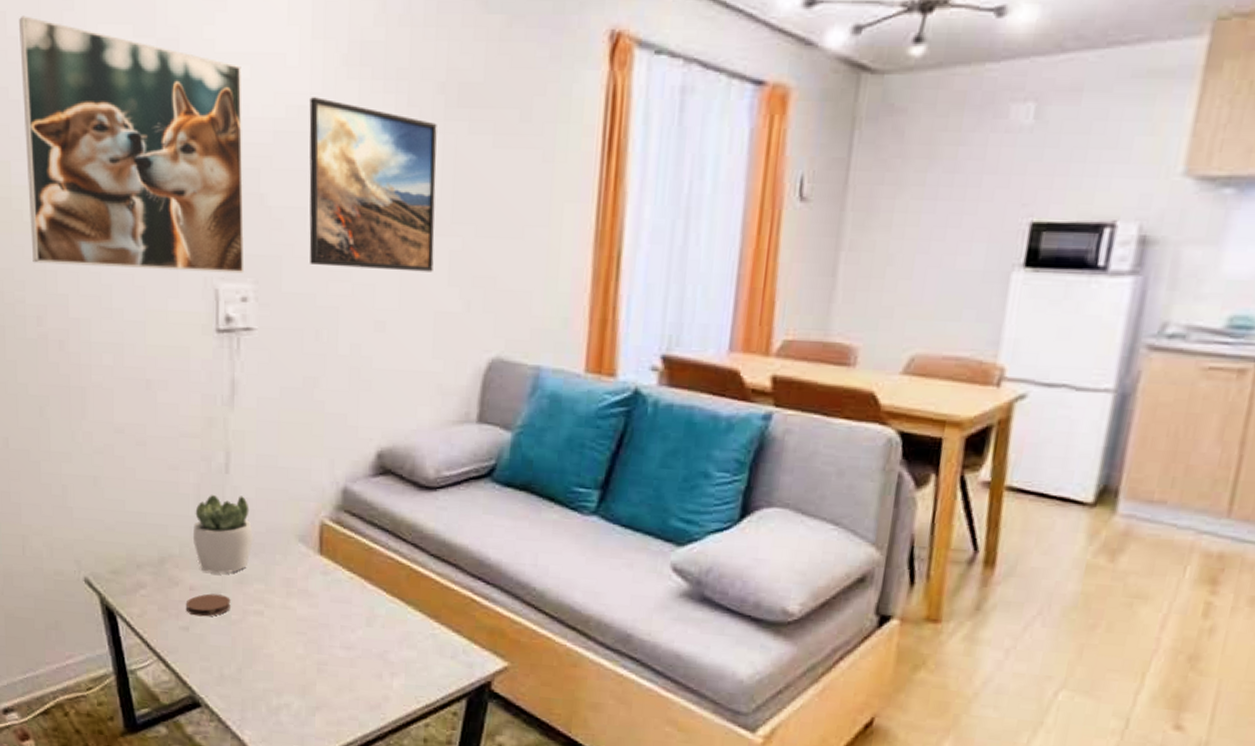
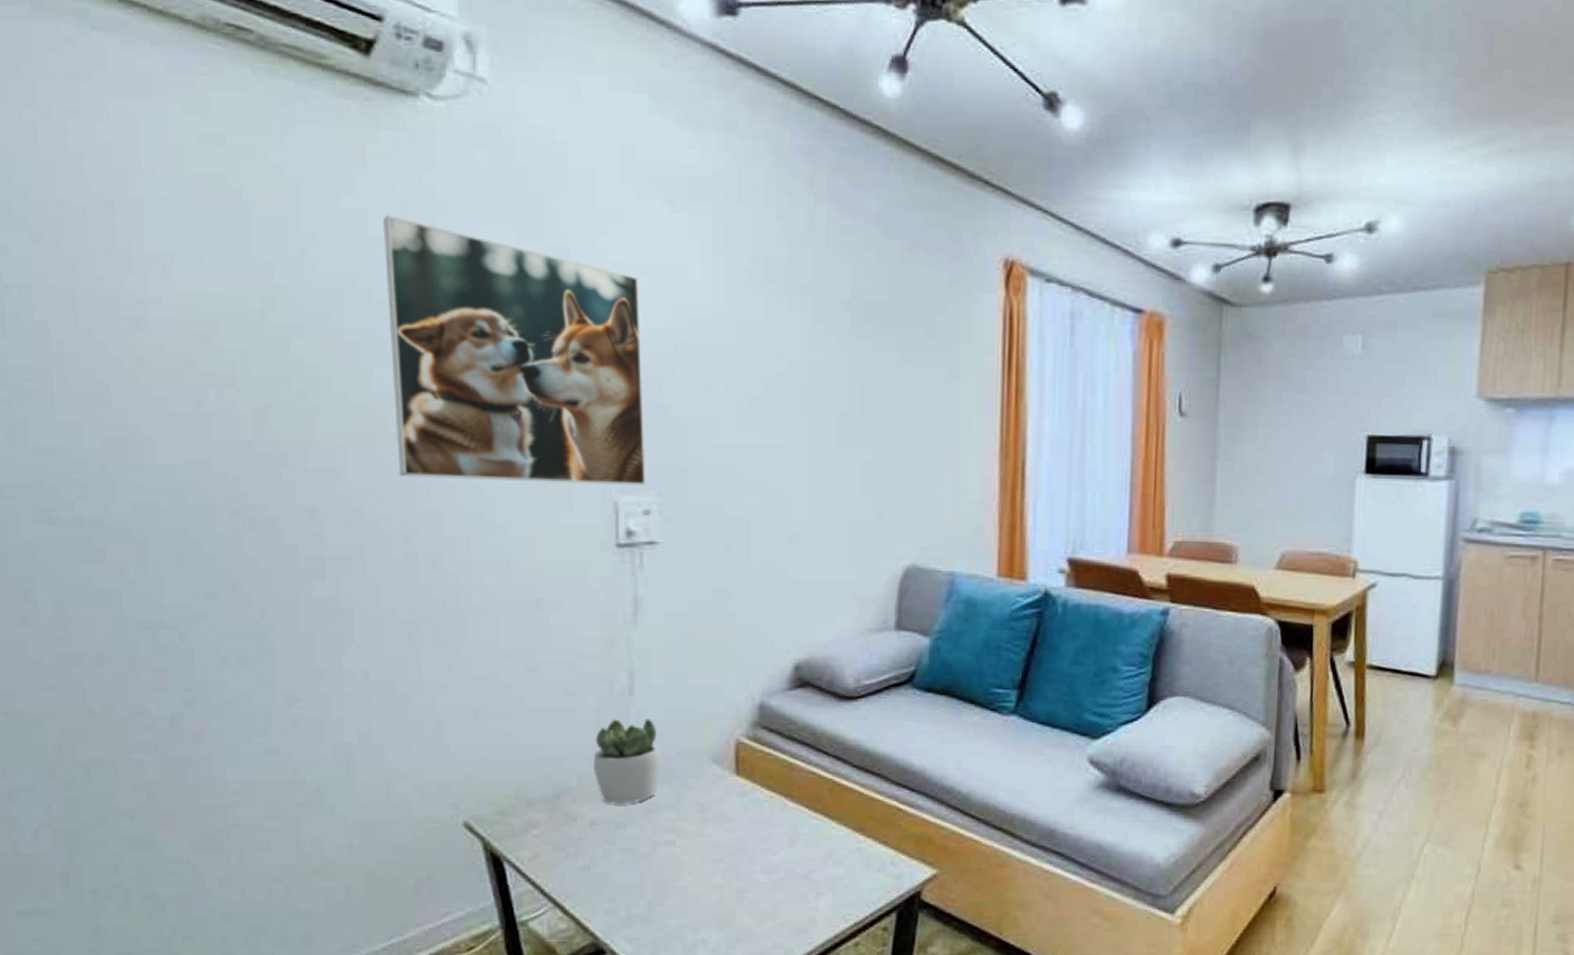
coaster: present [185,593,231,617] -> none [585,827,638,853]
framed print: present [309,97,437,272] -> none [713,310,846,483]

